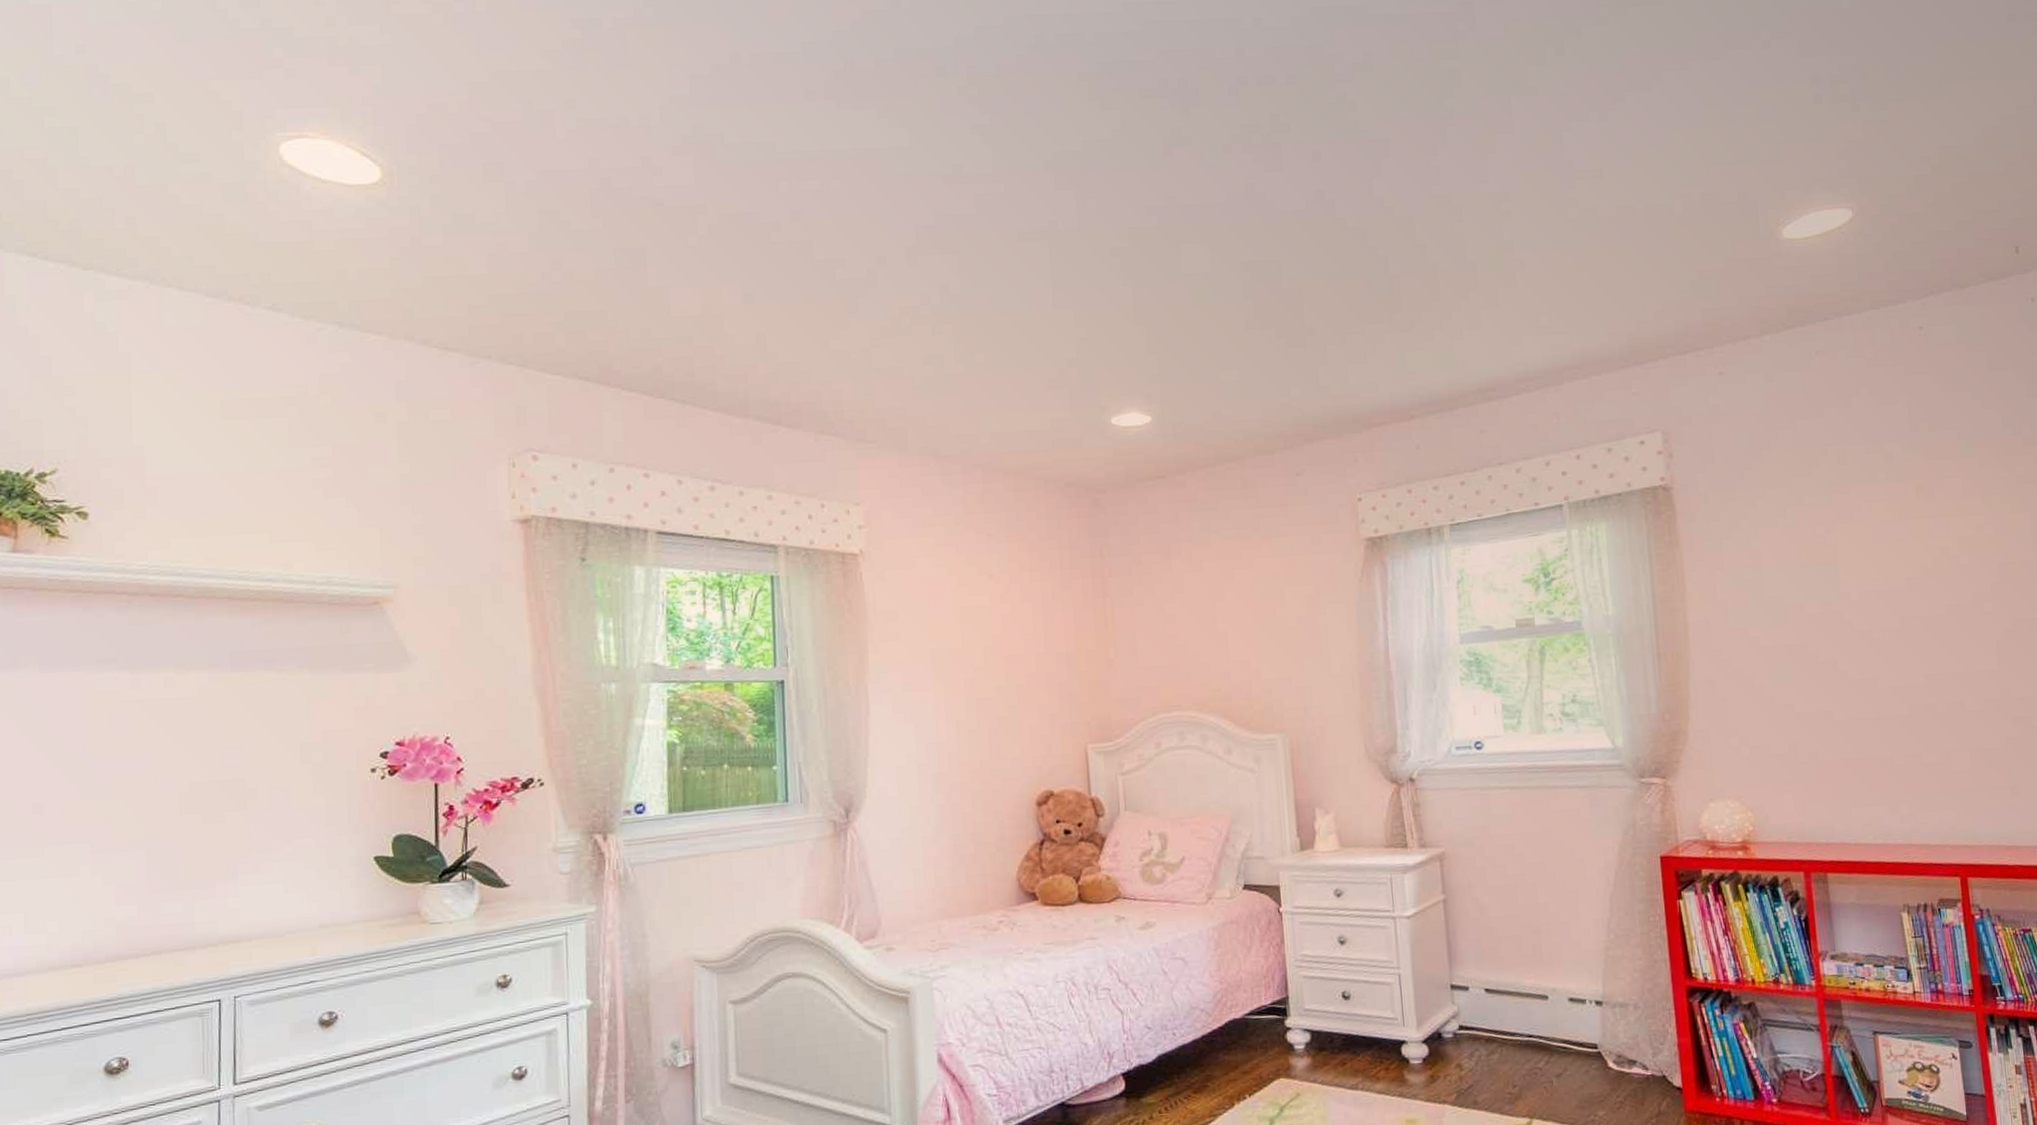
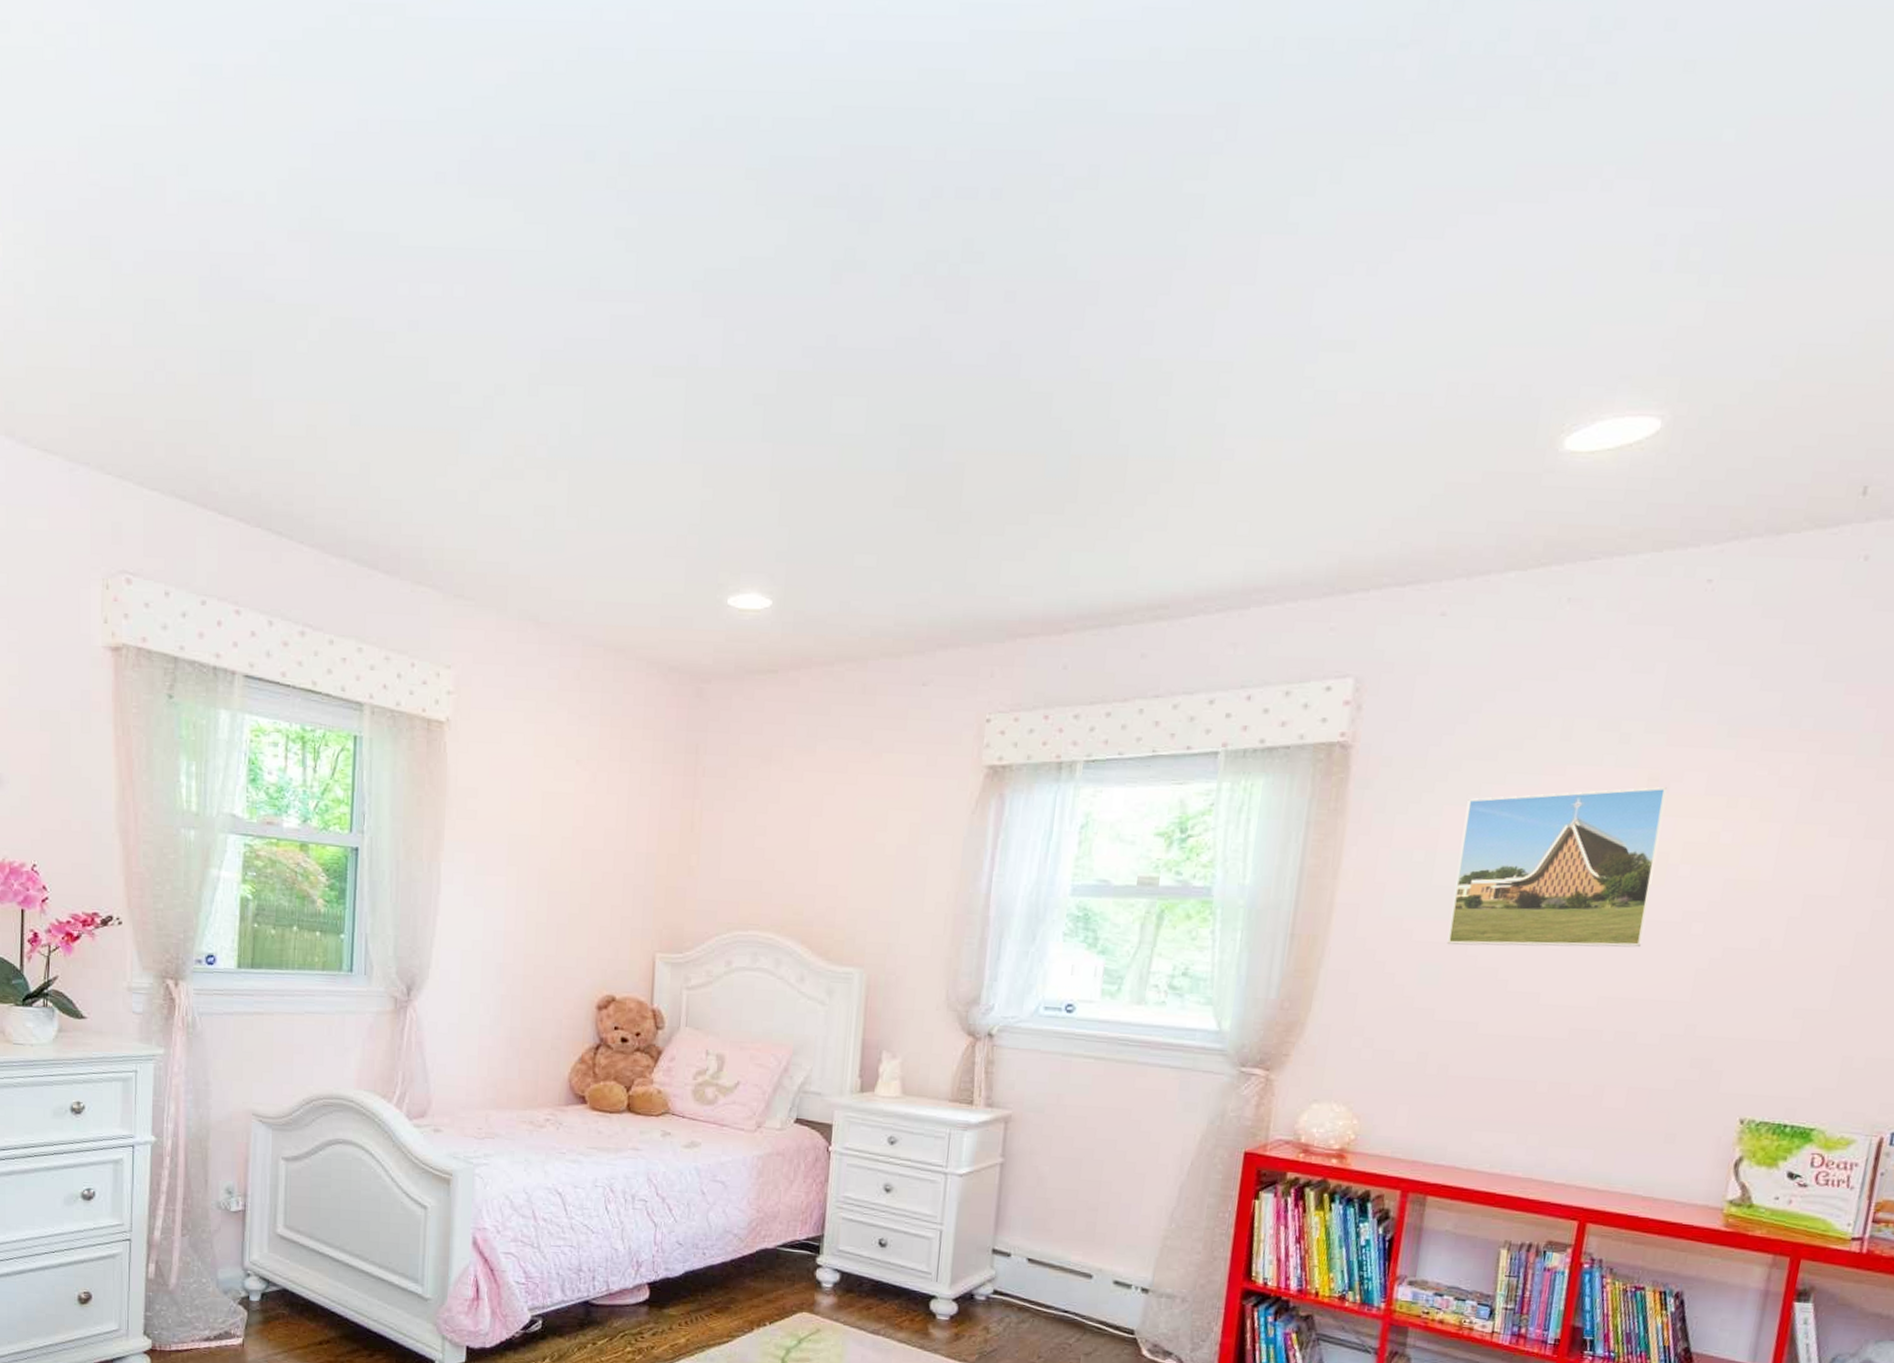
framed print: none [1777,494,1946,645] -> present [1447,787,1667,948]

